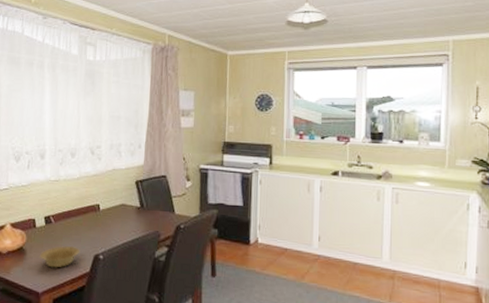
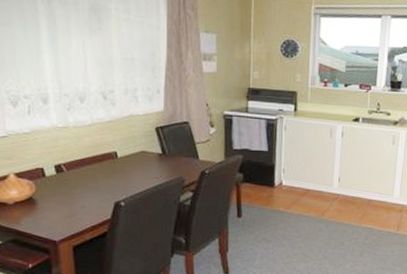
bowl: present [40,245,80,268] -> none [53,193,99,216]

